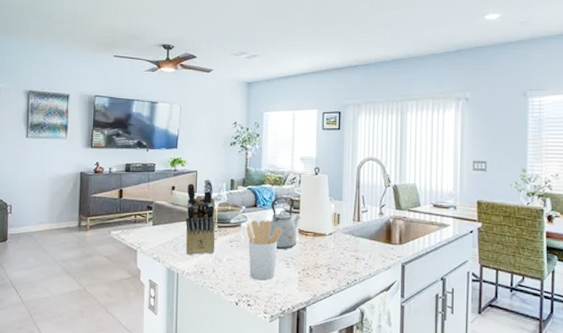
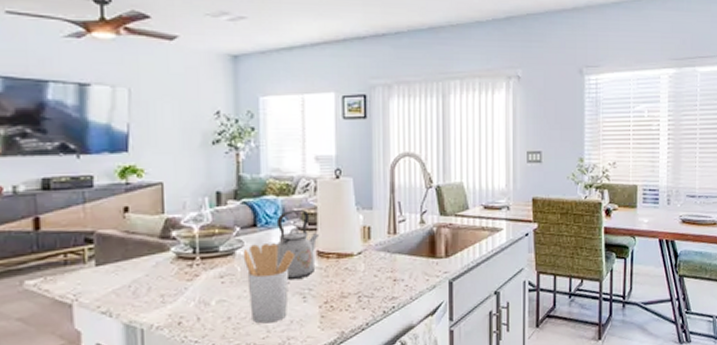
knife block: present [186,179,216,256] -> none [149,193,198,303]

